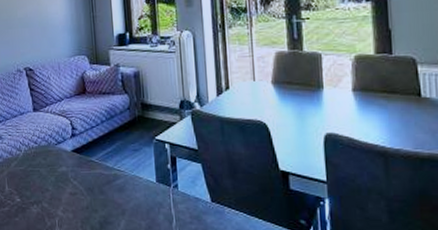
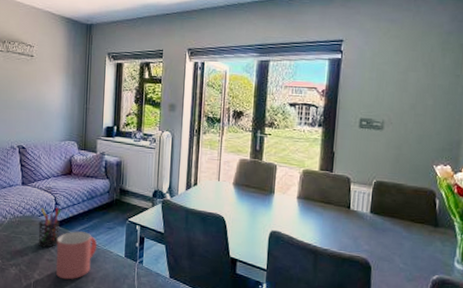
pen holder: none [56,132,80,180] -> present [38,207,61,248]
mug: none [78,157,123,215] -> present [55,231,97,280]

